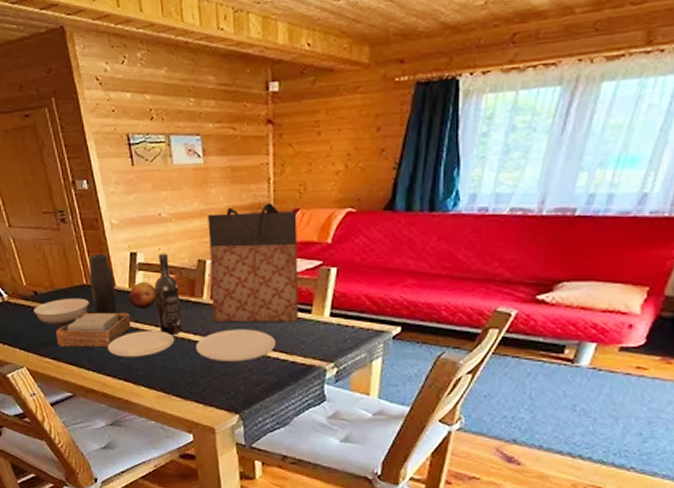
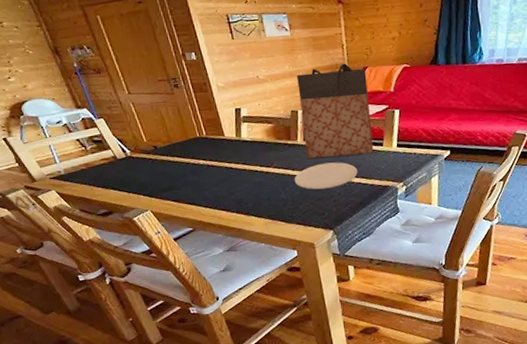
bowl: present [33,297,89,327] -> none [154,148,203,174]
napkin holder: present [57,312,131,348] -> none [176,157,240,191]
vase: present [89,254,117,315] -> none [200,111,227,161]
plate: present [107,331,175,358] -> none [220,170,277,194]
fruit: present [129,281,157,309] -> none [236,131,260,154]
wine bottle: present [154,253,182,336] -> none [257,107,282,173]

